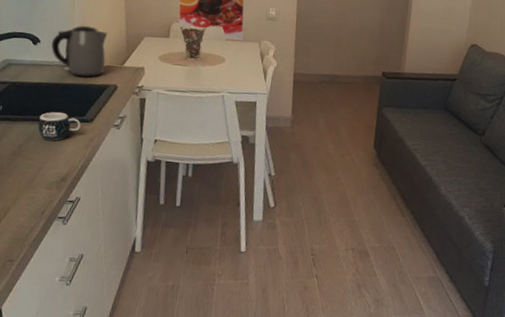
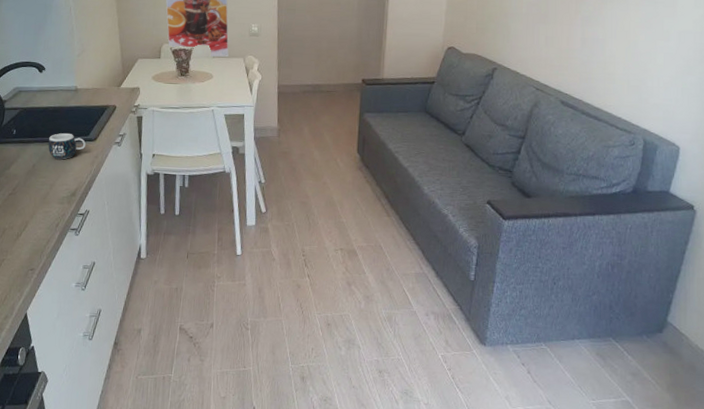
kettle: present [51,25,108,78] -> none [55,52,105,100]

